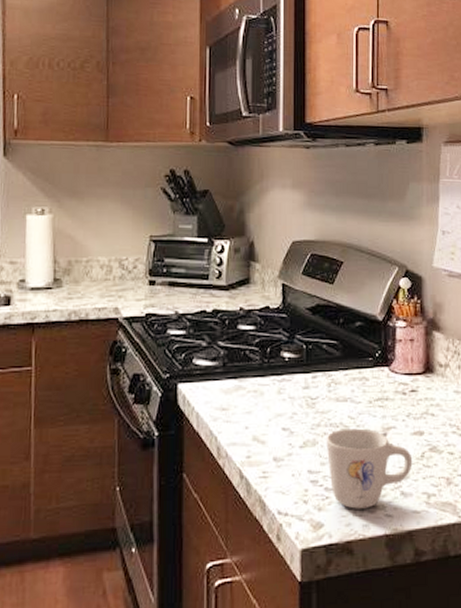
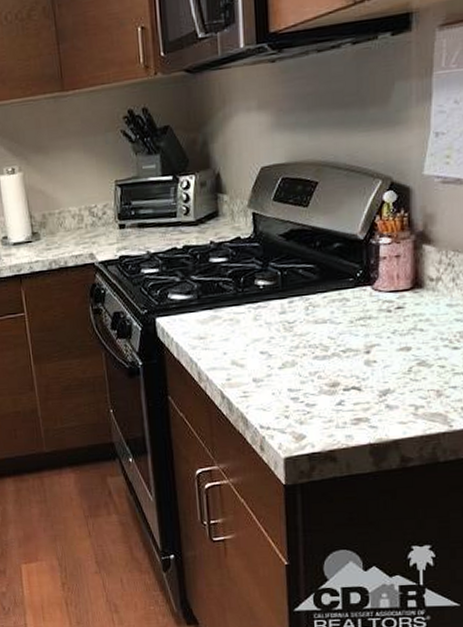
mug: present [326,428,413,509] -> none [305,347,399,422]

